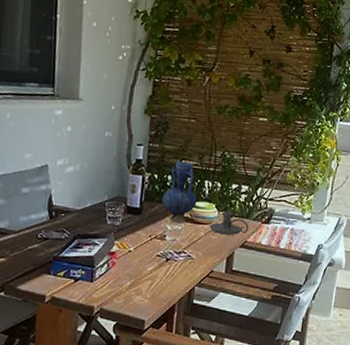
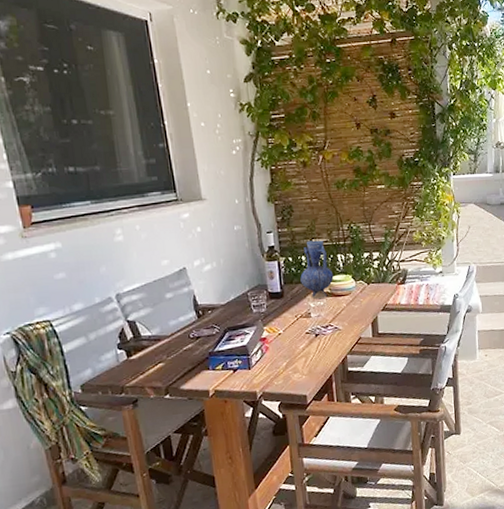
candle holder: present [210,211,249,235] -> none [350,279,387,302]

